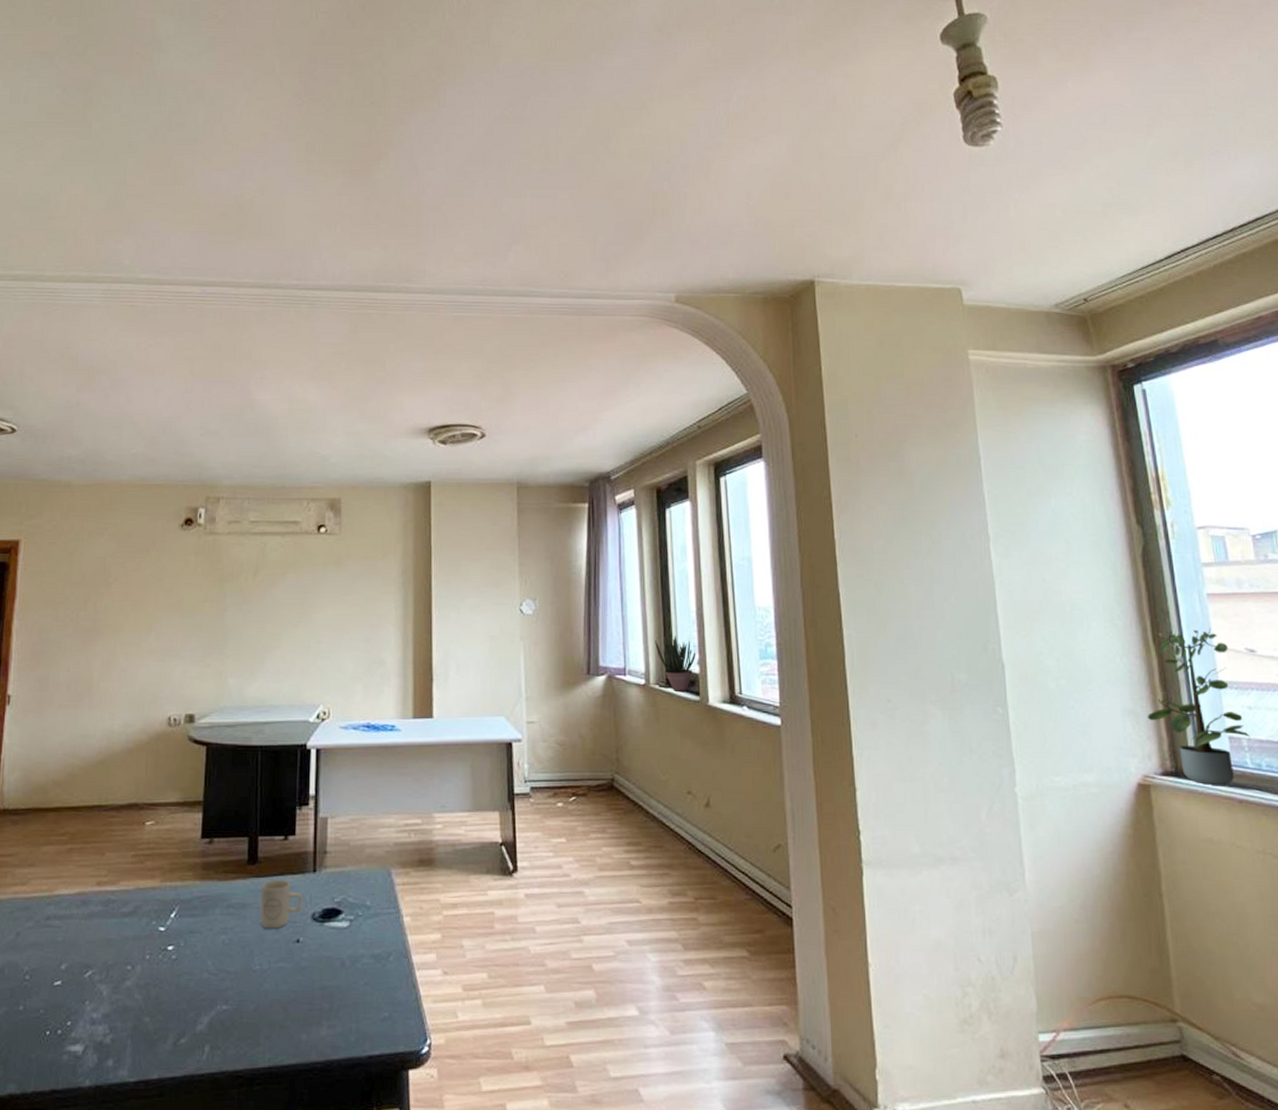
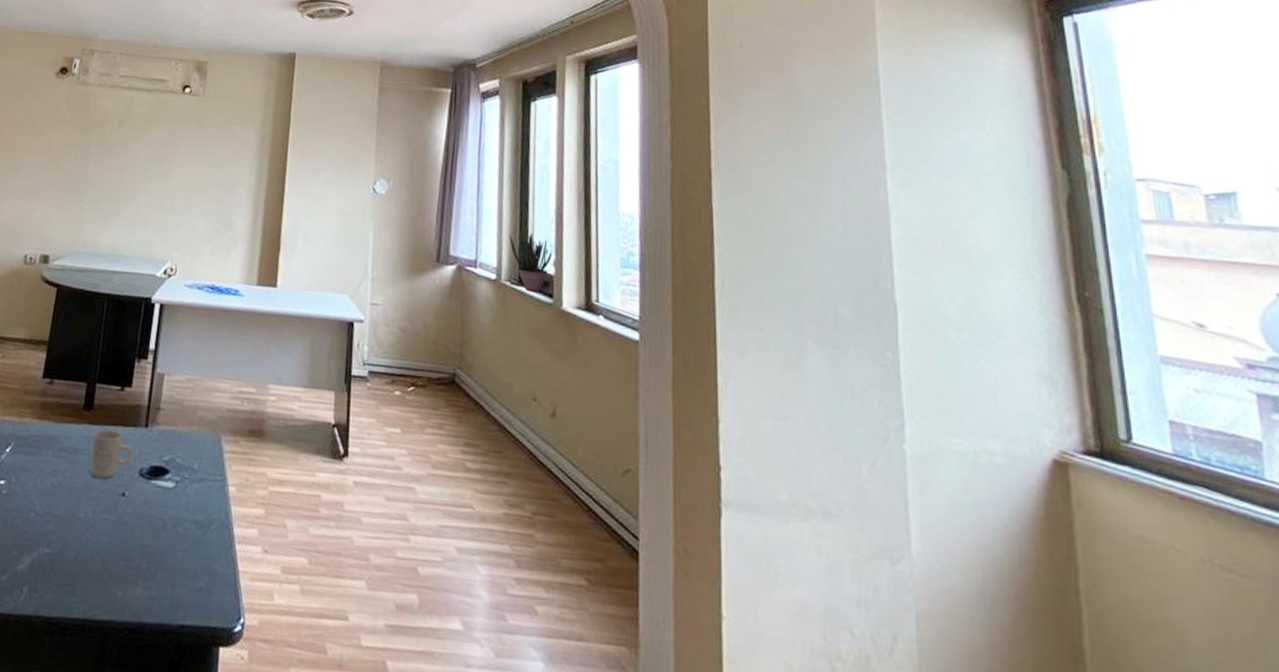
potted plant: present [1148,628,1251,785] -> none [1068,292,1197,477]

